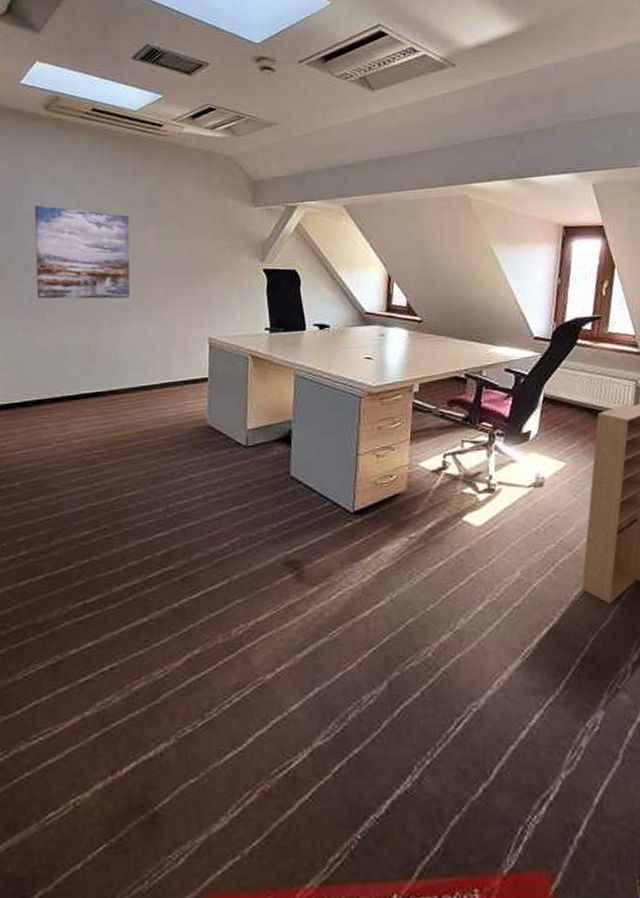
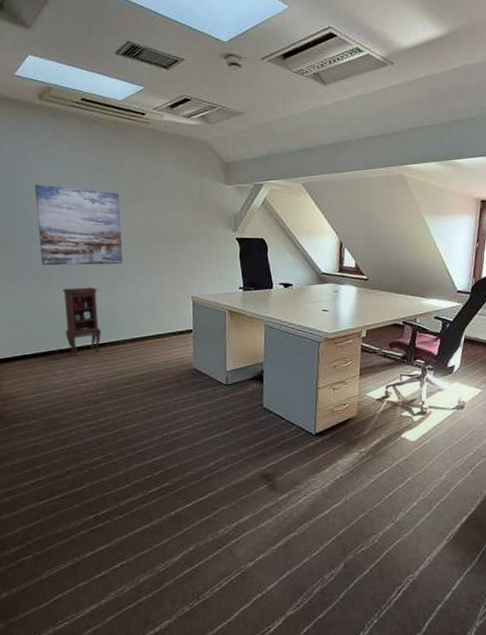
cabinet: none [59,324,102,407] -> present [63,287,102,356]

